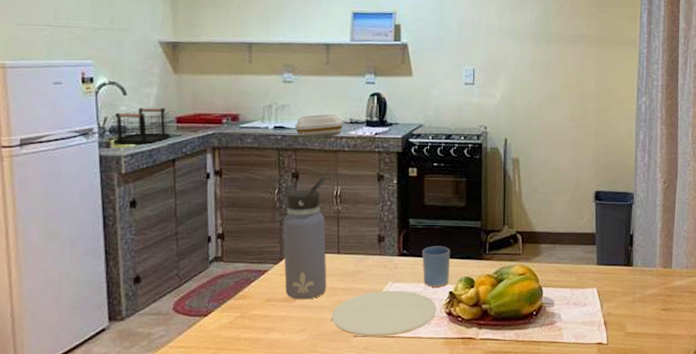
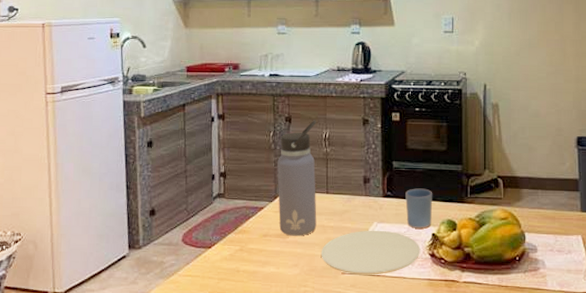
dish rack: present [112,107,170,145] -> none [134,58,181,91]
food container: present [295,114,344,138] -> none [288,62,332,85]

